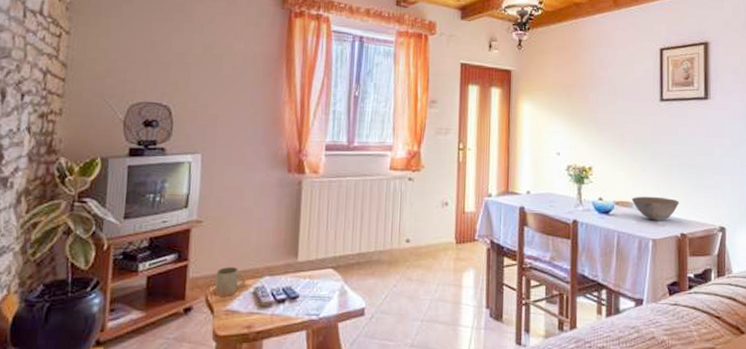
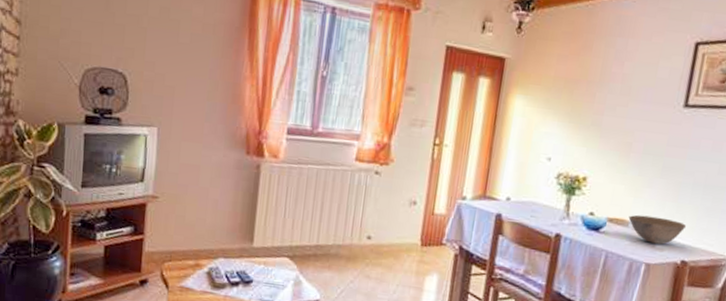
mug: present [214,266,246,297] -> none [169,244,200,274]

